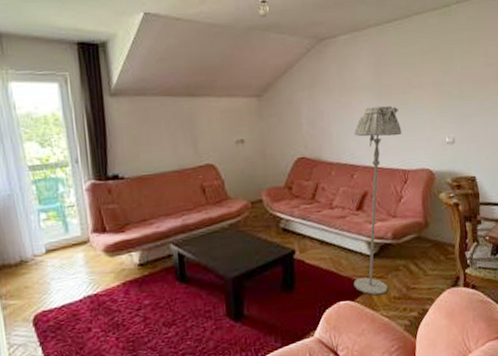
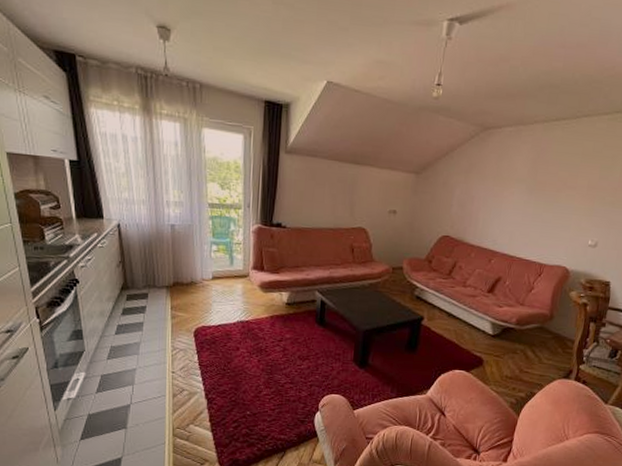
floor lamp: present [353,105,402,296] -> none [471,198,547,372]

